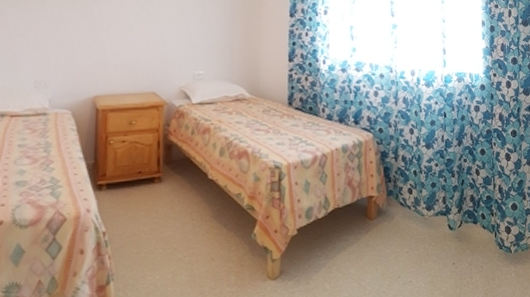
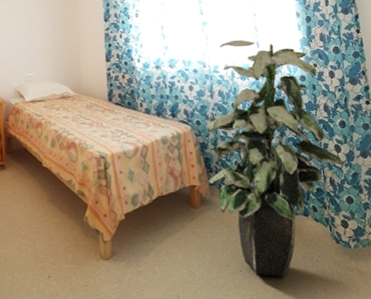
indoor plant: none [386,45,512,286] -> present [205,39,344,277]

